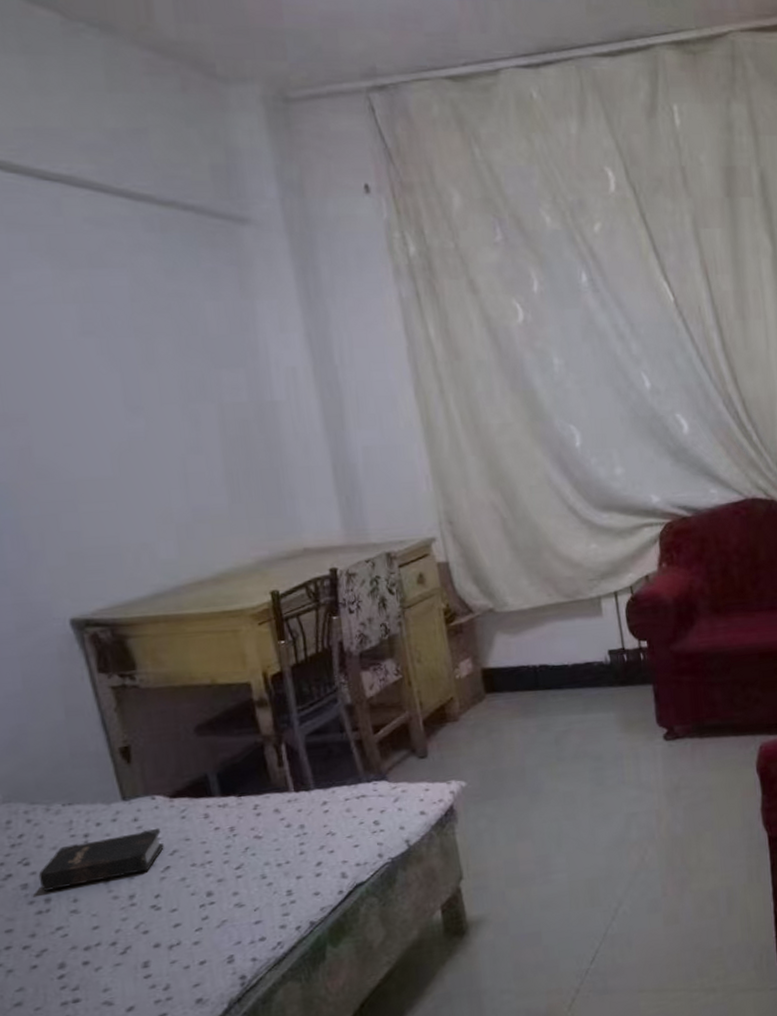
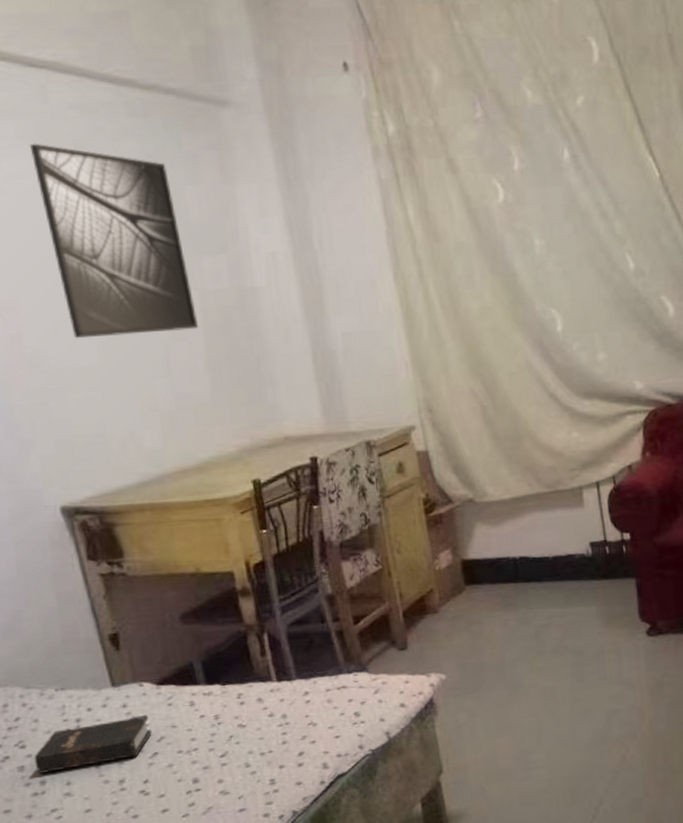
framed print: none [42,255,217,451] -> present [29,143,199,339]

